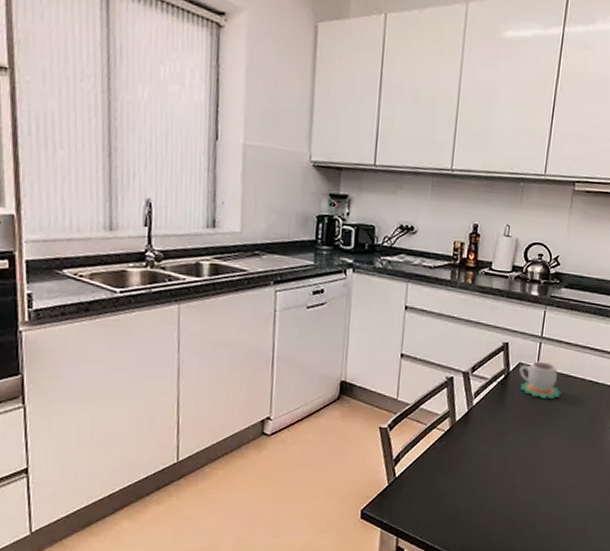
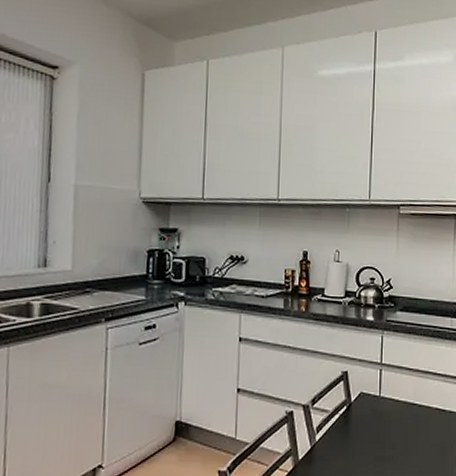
mug: present [519,361,562,400] -> none [361,390,408,431]

